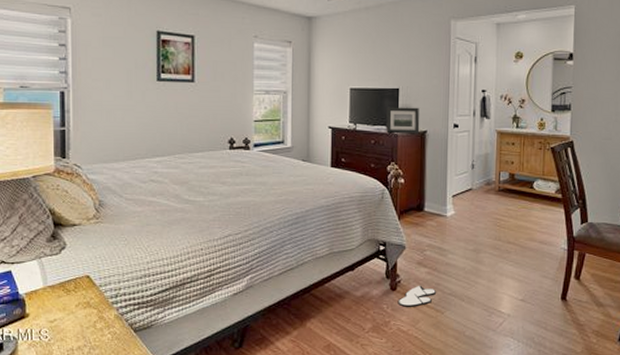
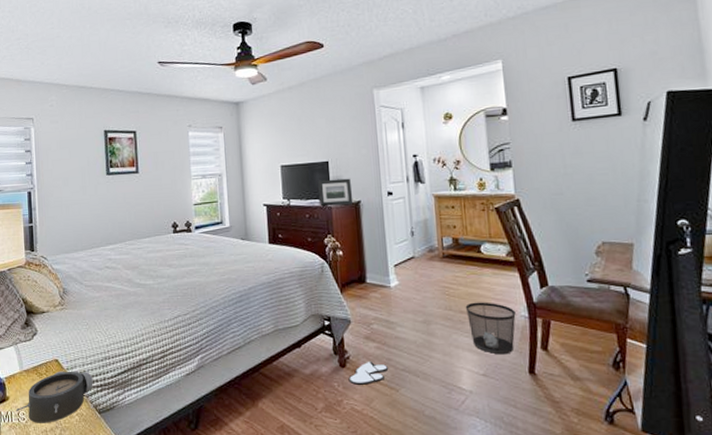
alarm clock: none [38,288,130,342] -> present [16,371,93,423]
waste bin: none [513,234,557,282] -> present [465,302,516,355]

